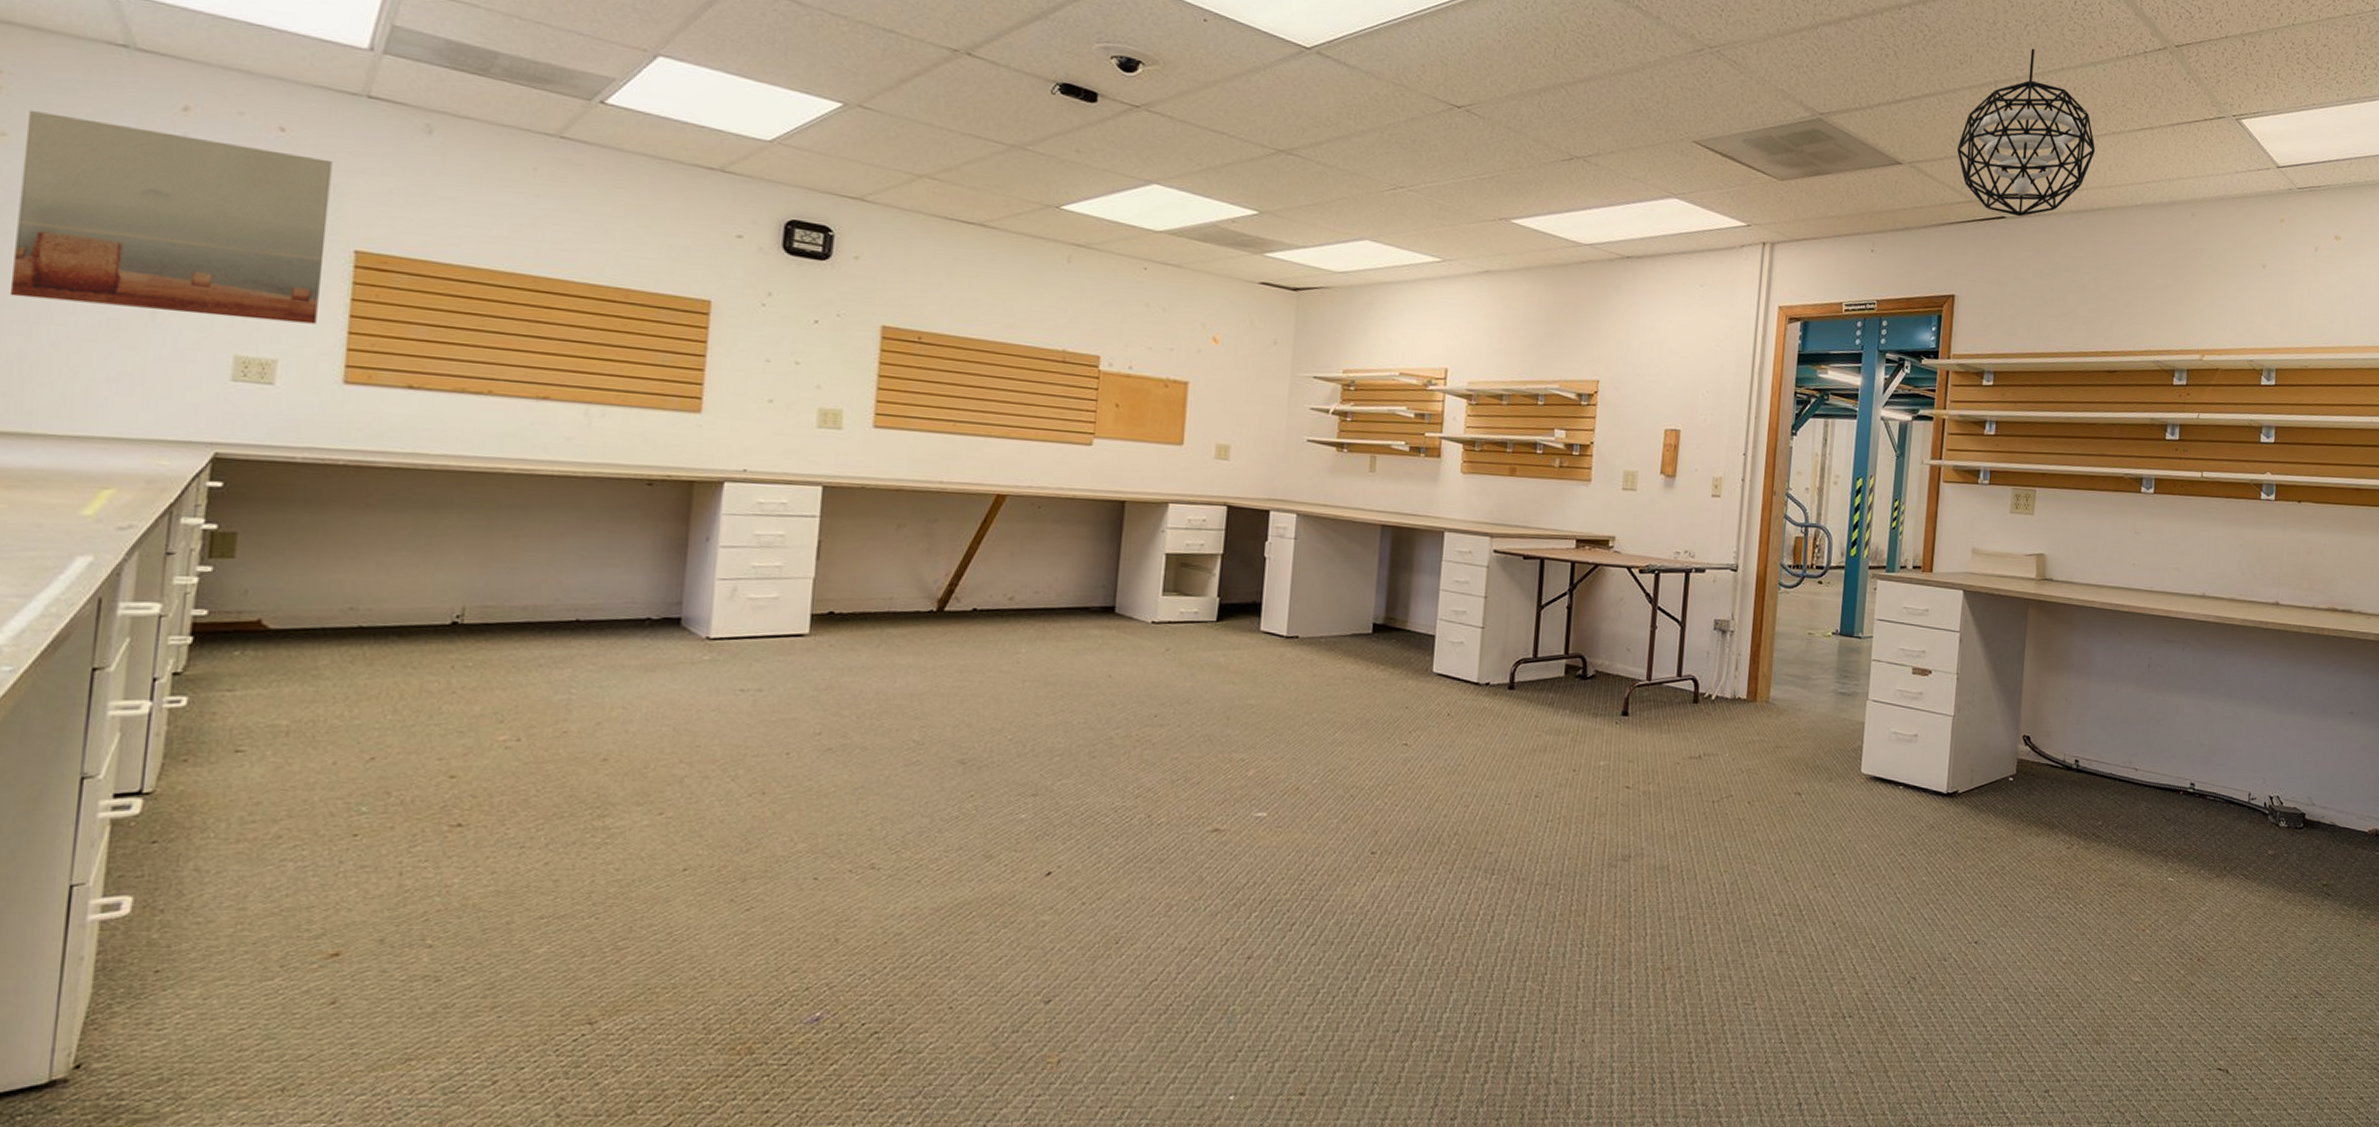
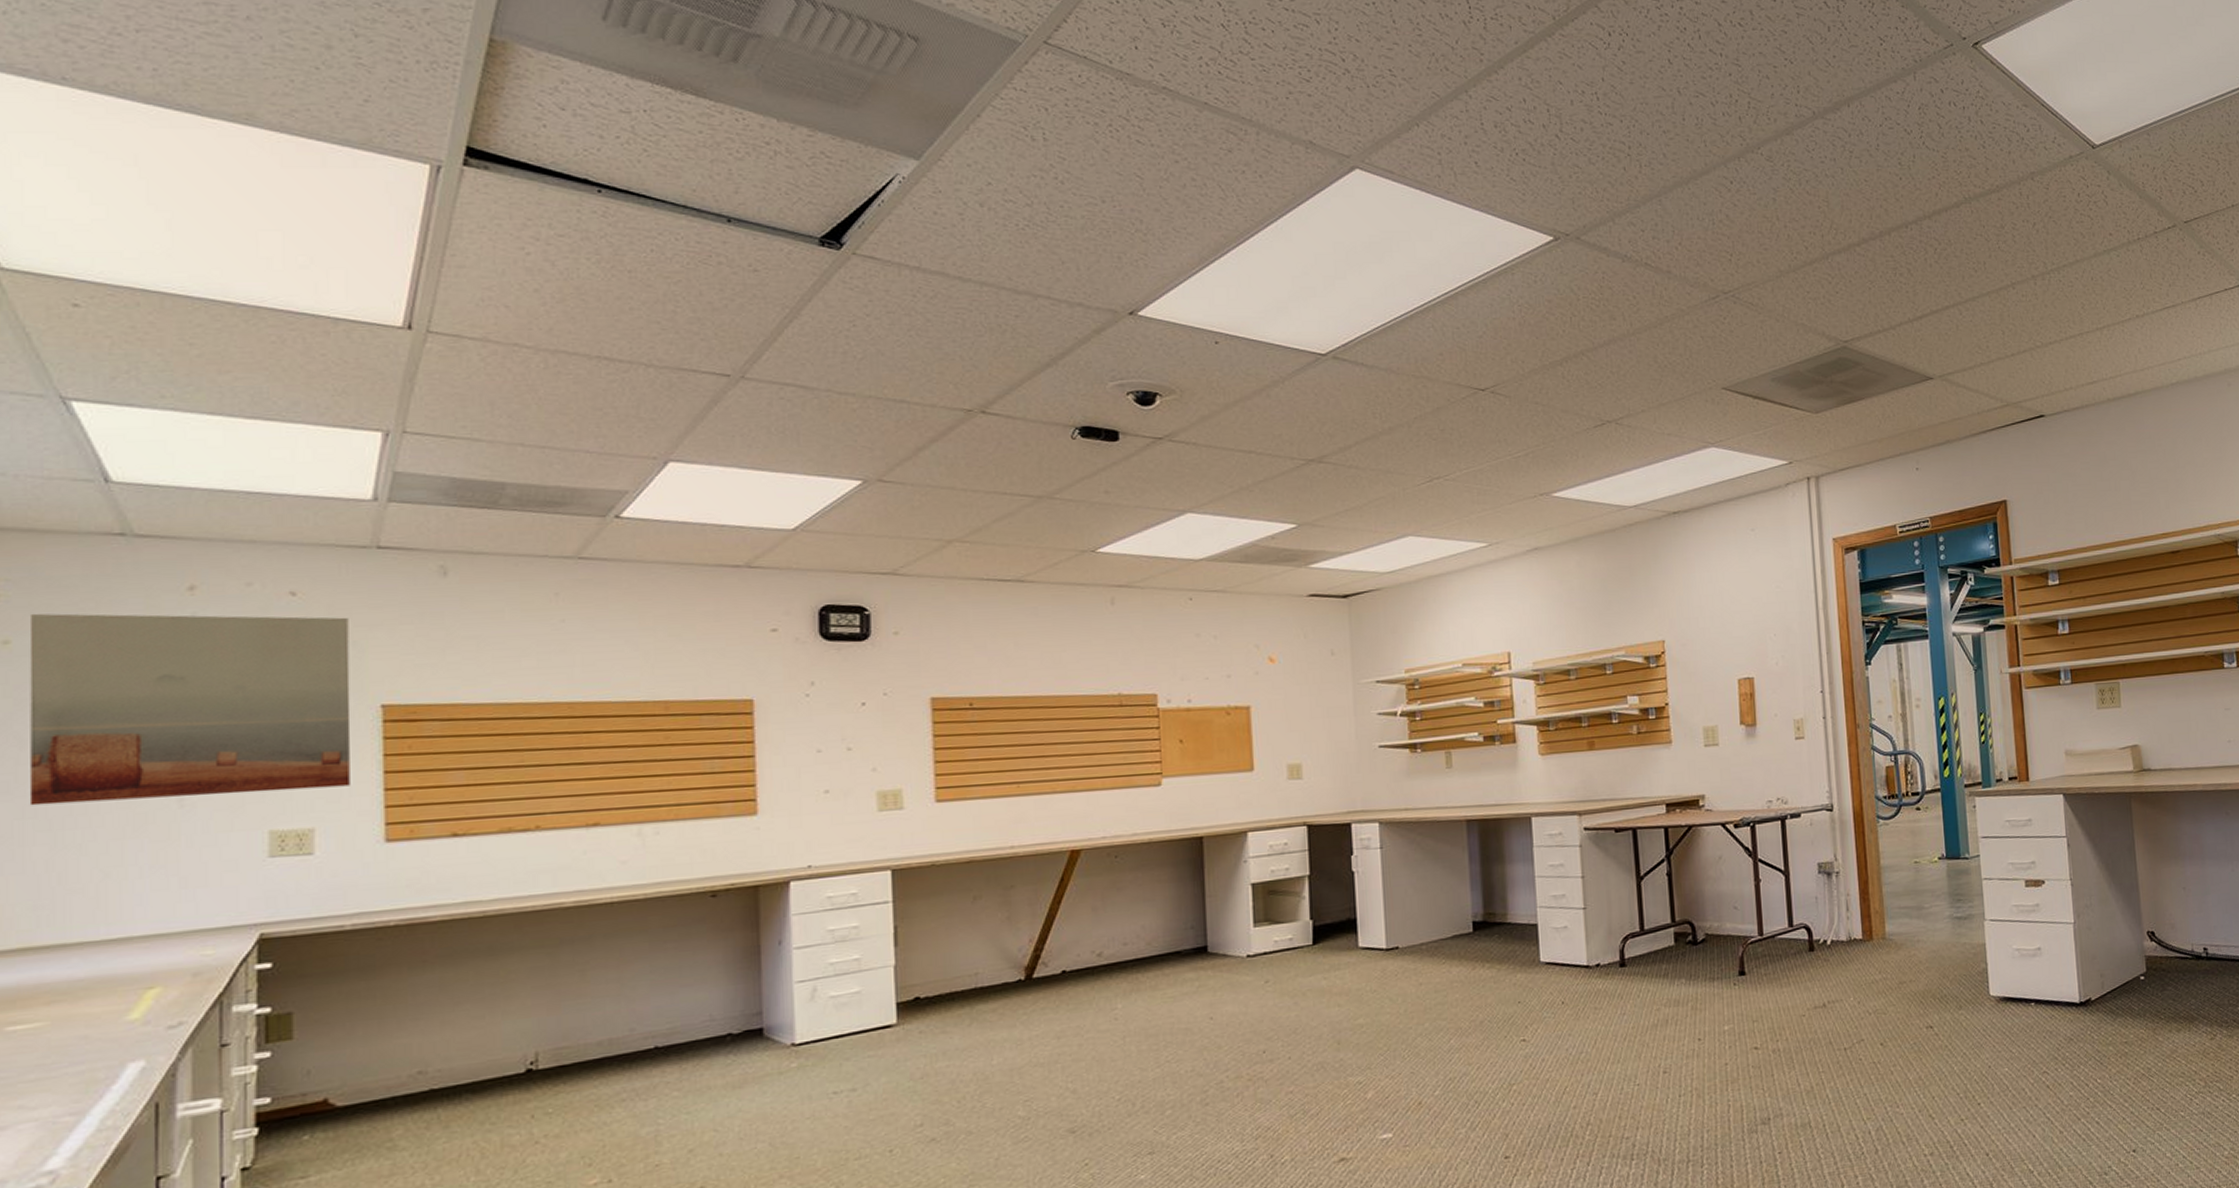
pendant light: present [1957,48,2095,217] -> none [1985,245,2122,413]

